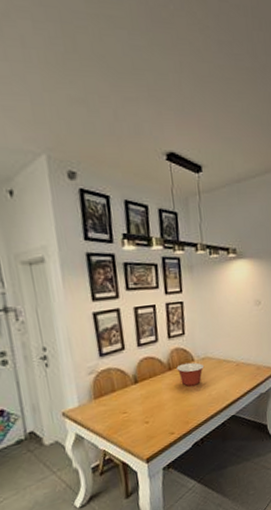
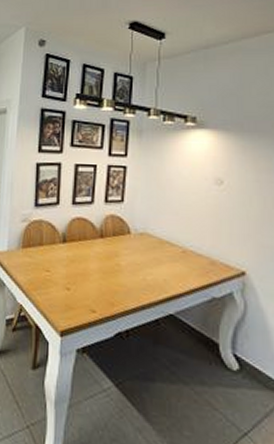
mixing bowl: present [176,362,205,387] -> none [109,233,142,263]

